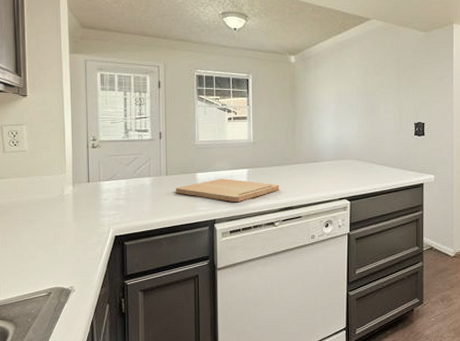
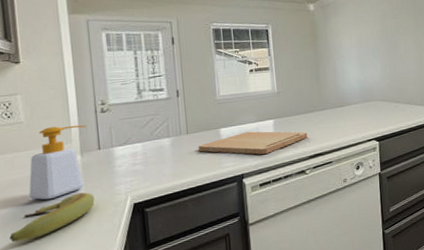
banana: none [10,220,82,258] -> present [9,192,95,242]
soap bottle: none [28,157,79,224] -> present [29,125,87,200]

